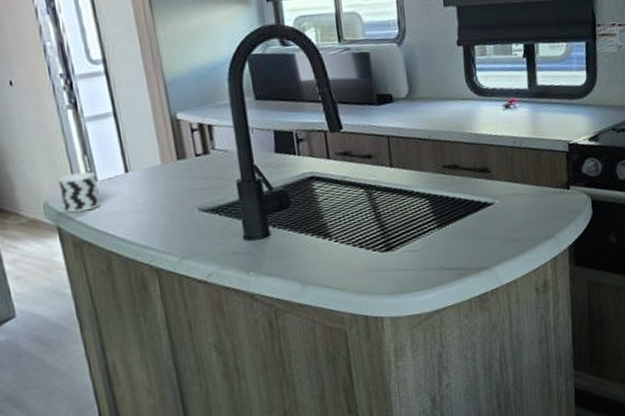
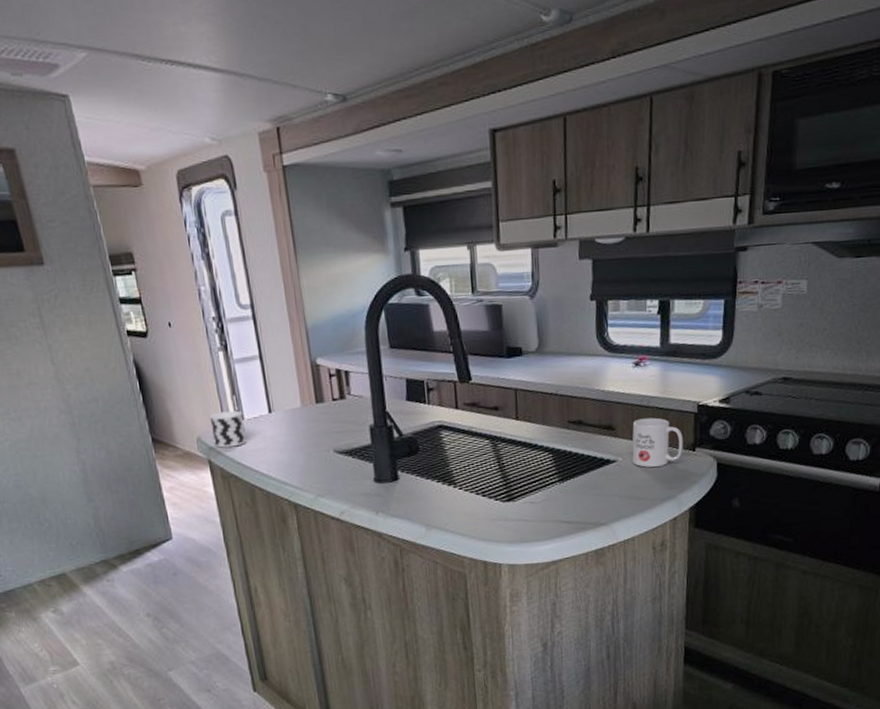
mug: none [506,158,558,208] -> present [632,417,683,467]

